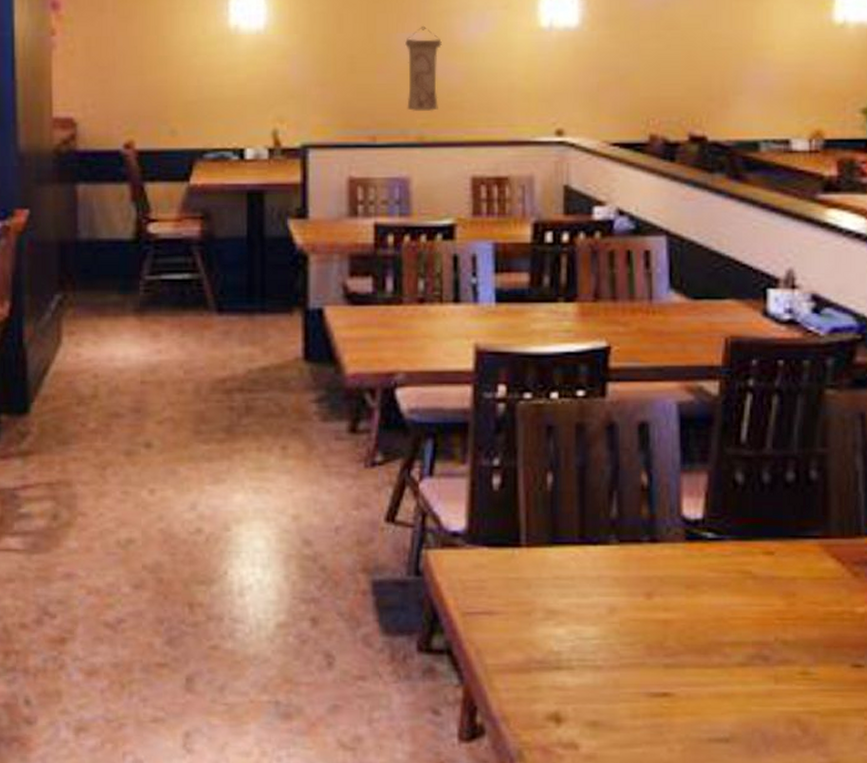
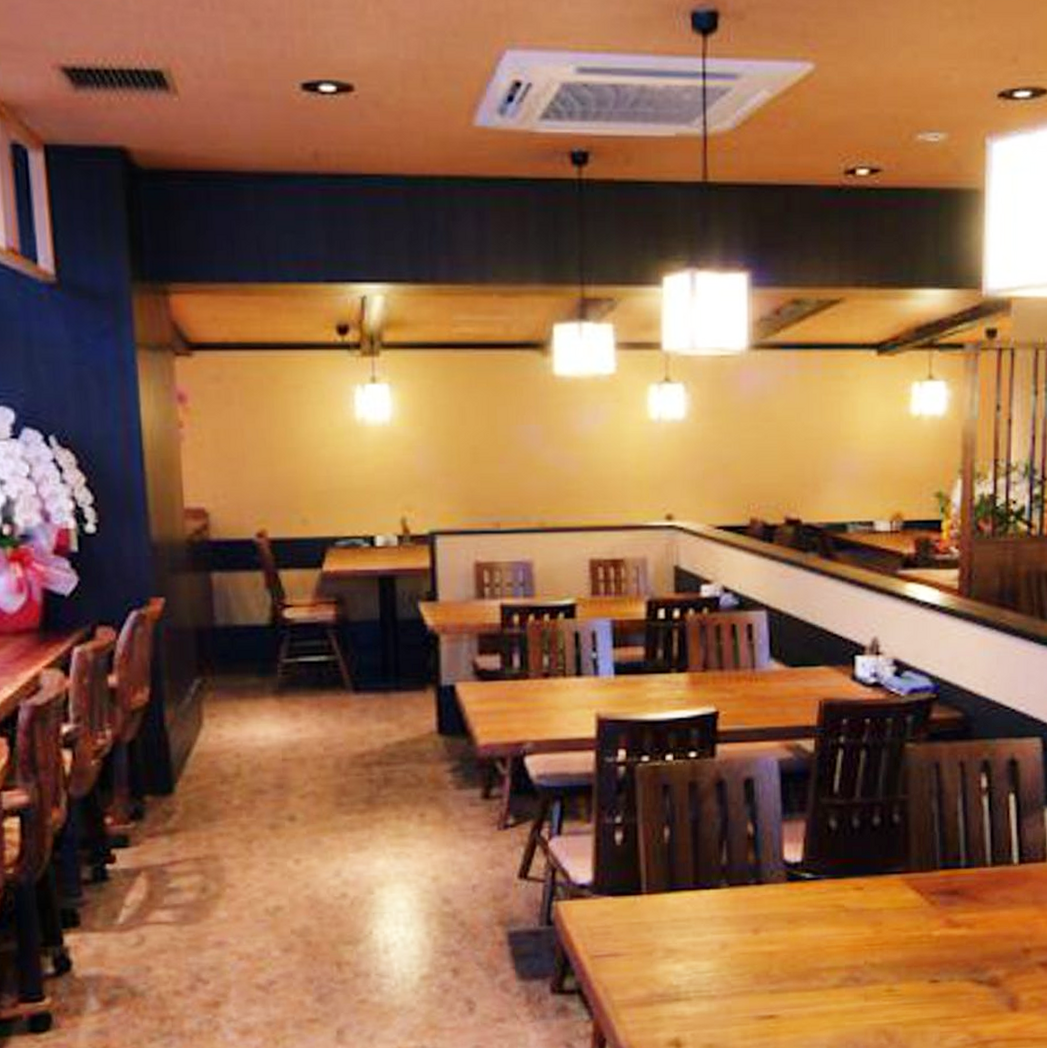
wall scroll: present [405,25,442,112] -> none [525,418,559,499]

